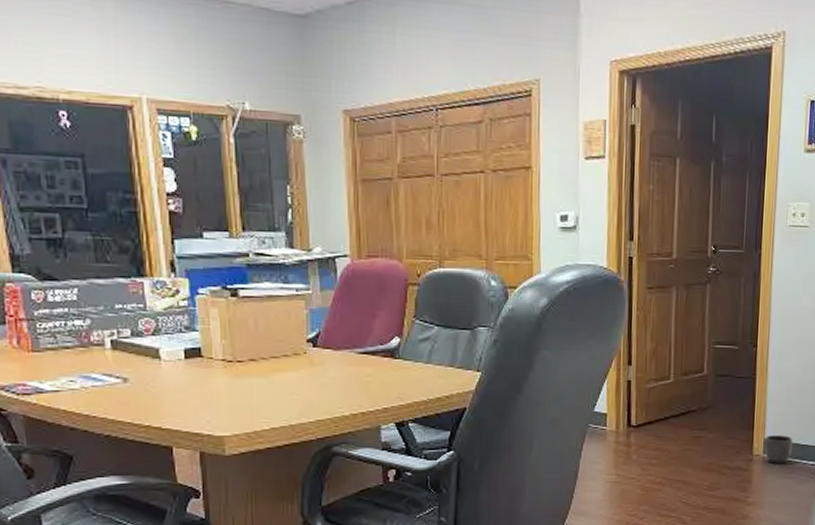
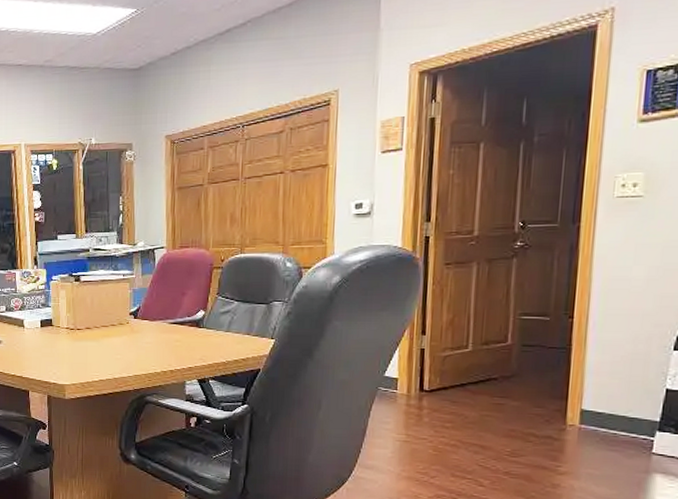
planter: present [764,435,793,463] -> none [581,406,619,435]

